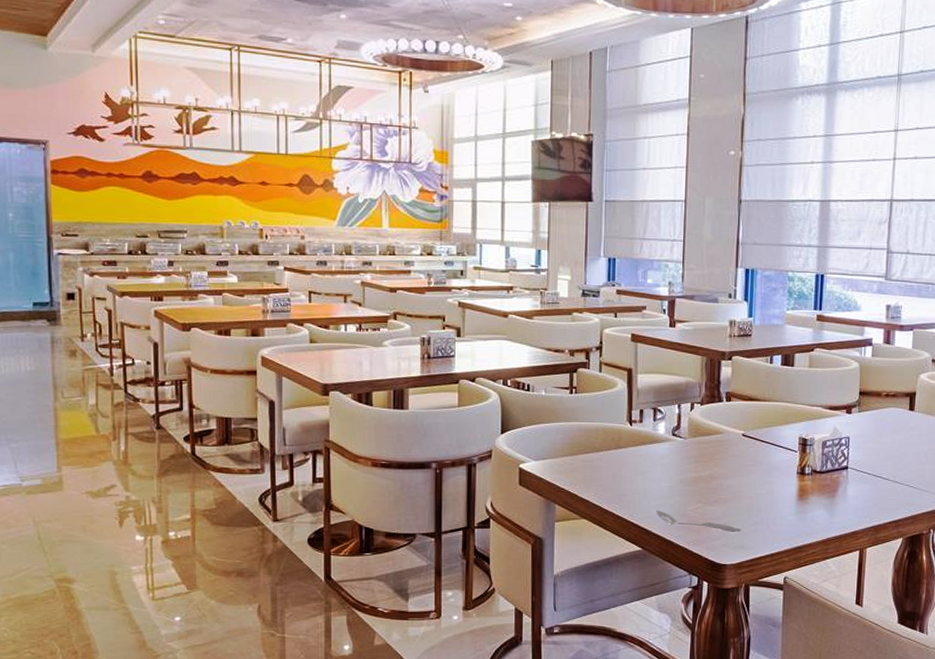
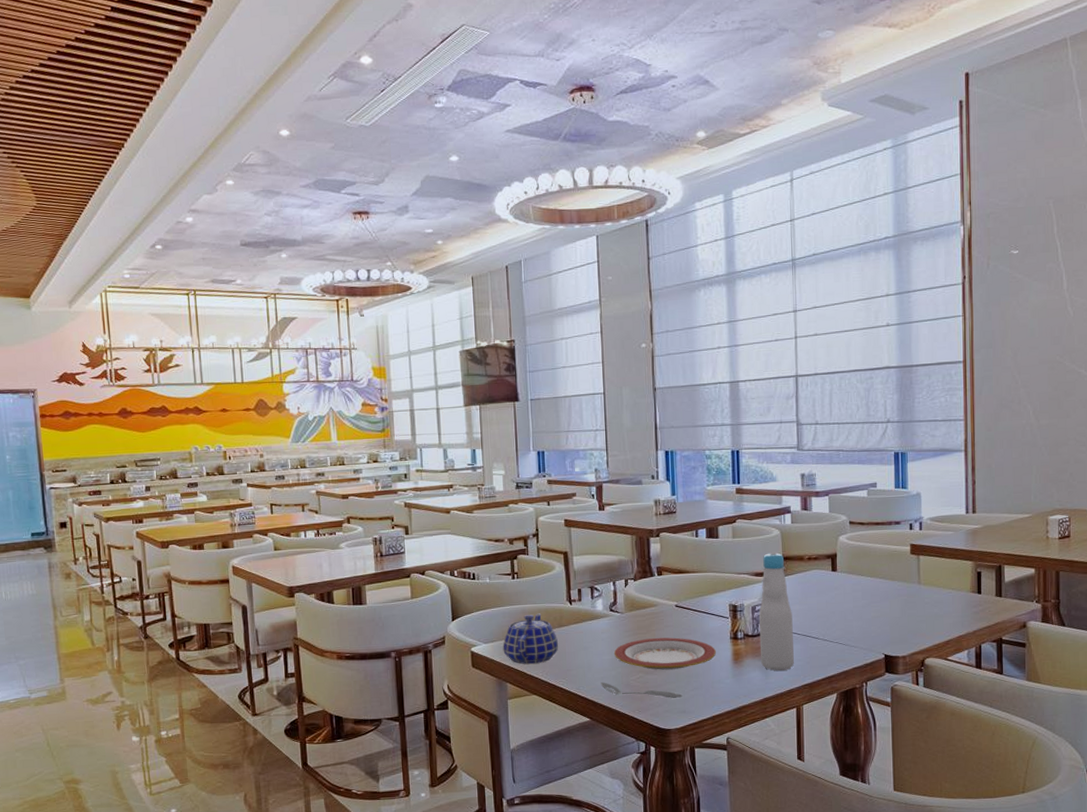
teapot: none [554,432,615,486] -> present [502,613,559,664]
plate: none [672,467,781,502] -> present [613,637,716,670]
bottle: none [827,385,864,511] -> present [758,551,794,671]

